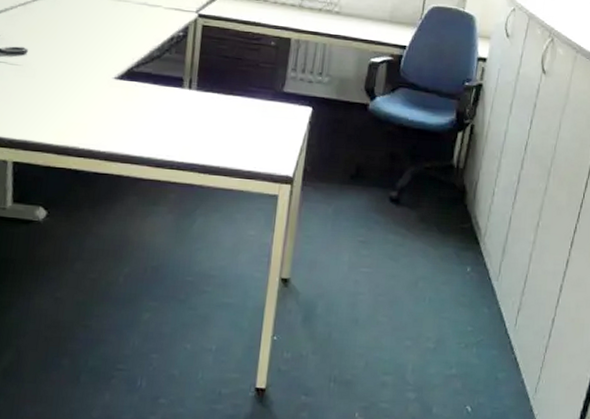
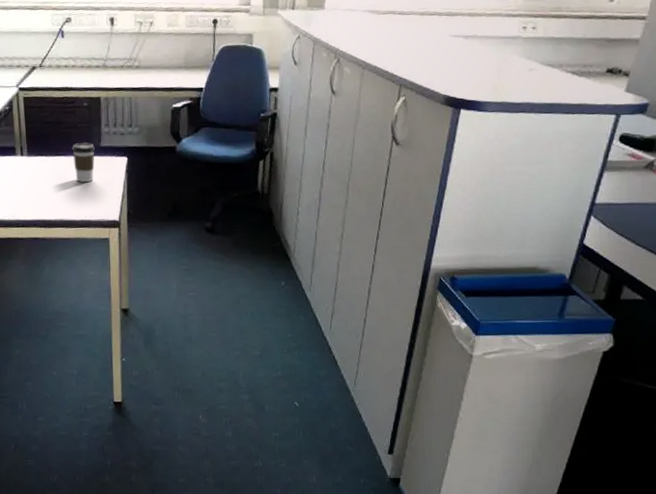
coffee cup: none [249,84,277,129] -> present [72,142,95,182]

